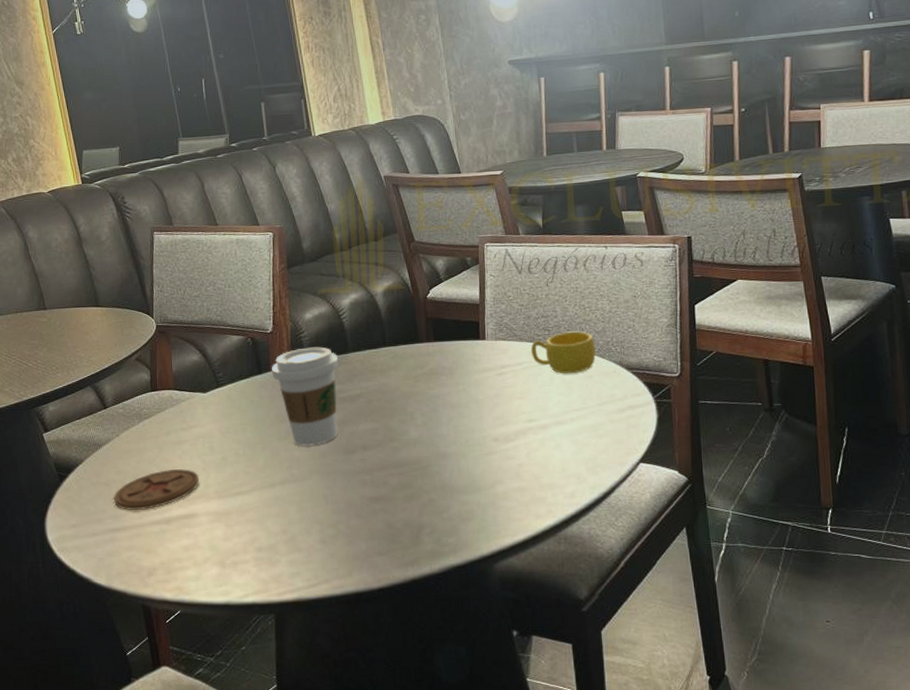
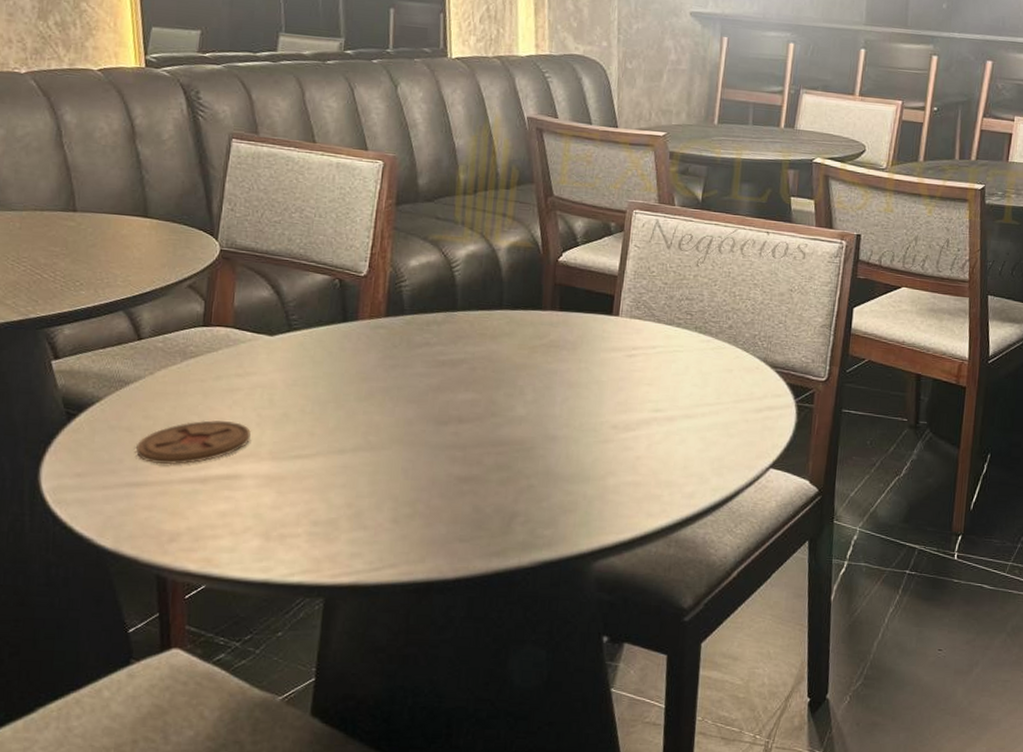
coffee cup: present [272,347,339,447] -> none [359,298,444,412]
cup: present [530,331,596,374] -> none [668,319,741,365]

